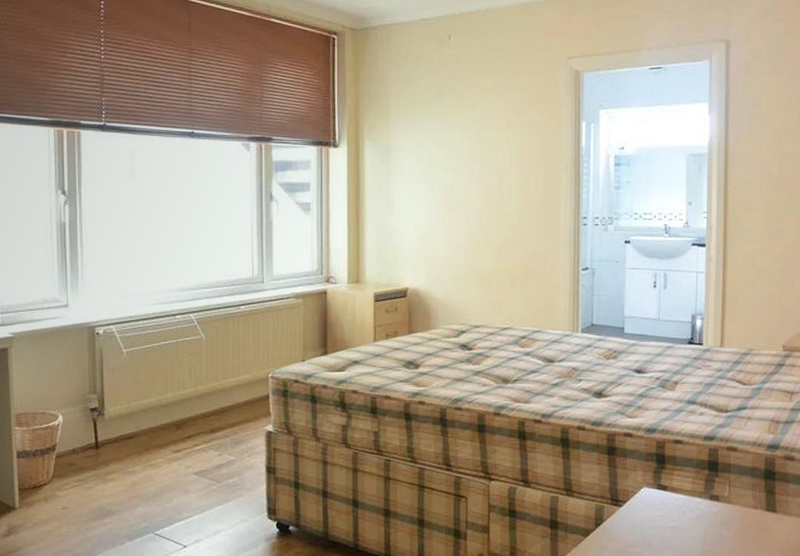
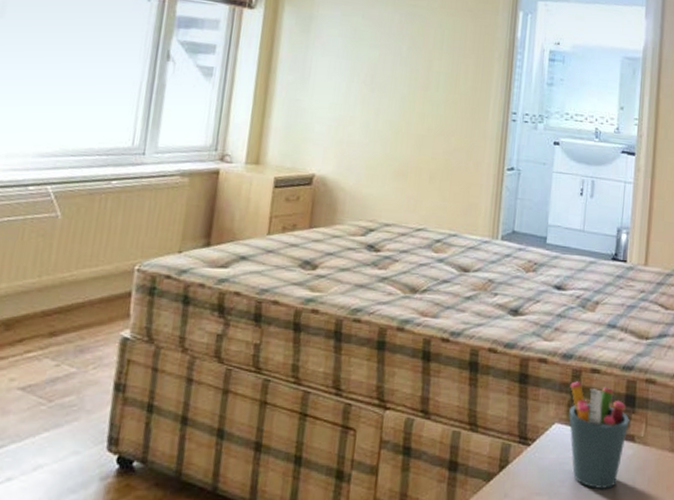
pen holder: none [655,451,713,542] -> present [569,381,630,490]

